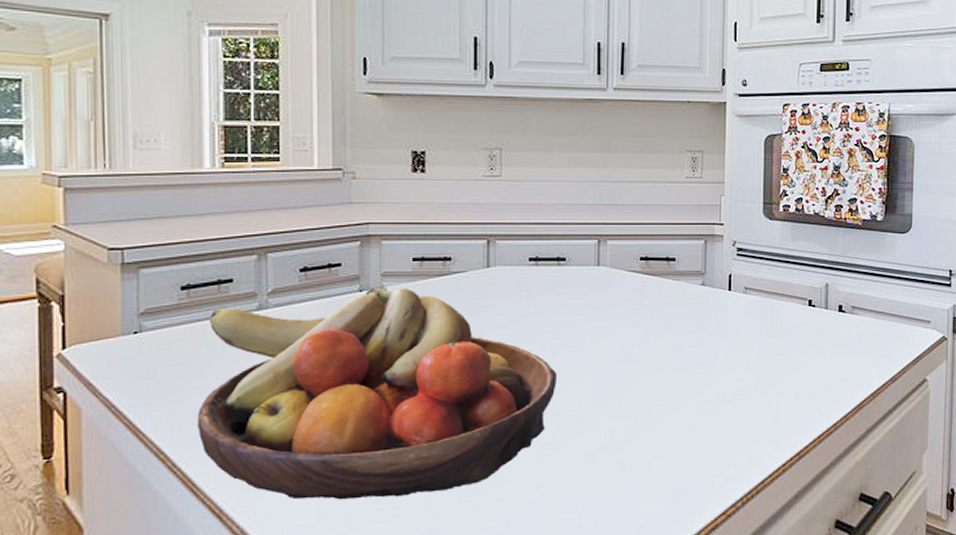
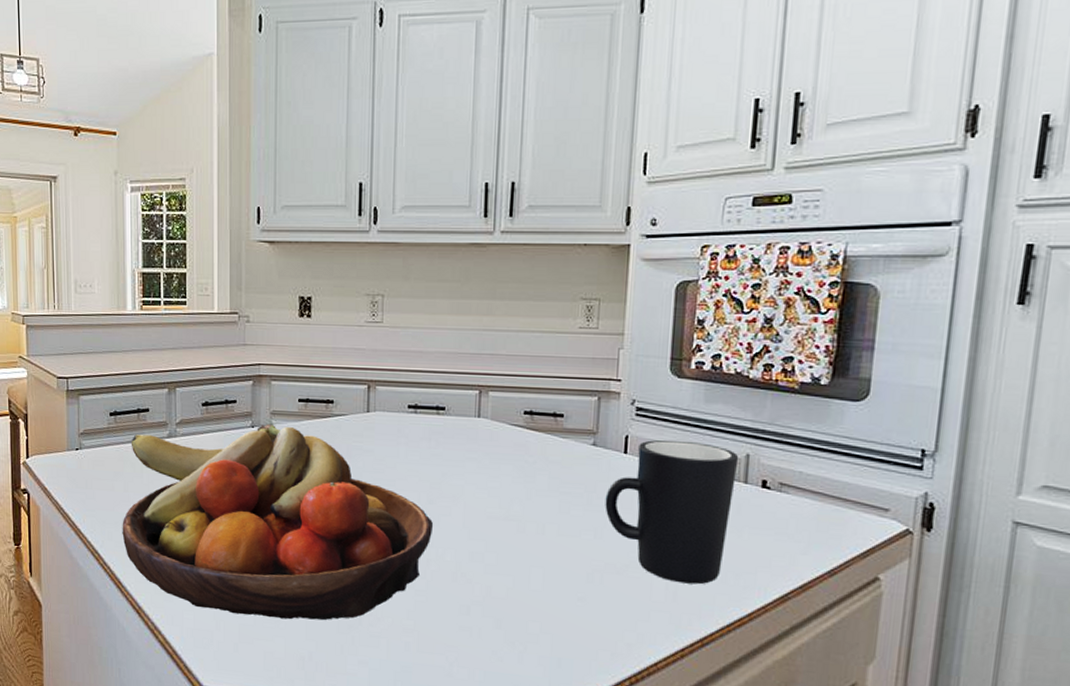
mug: none [714,275,821,404] -> present [605,439,739,585]

